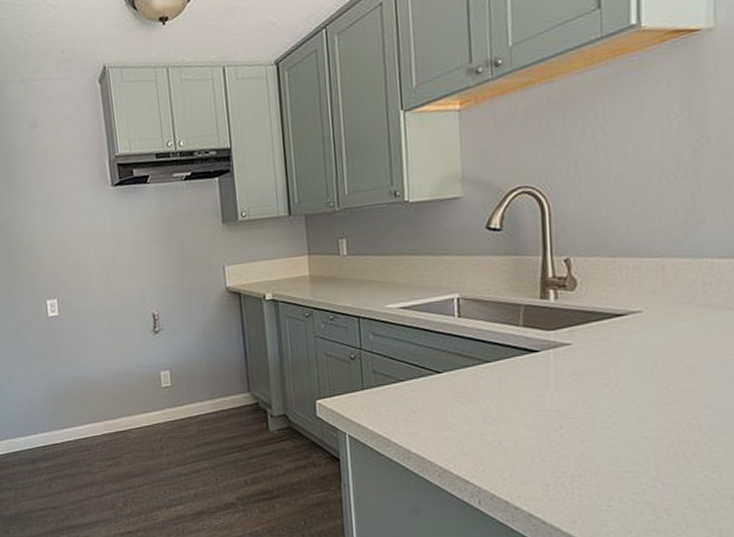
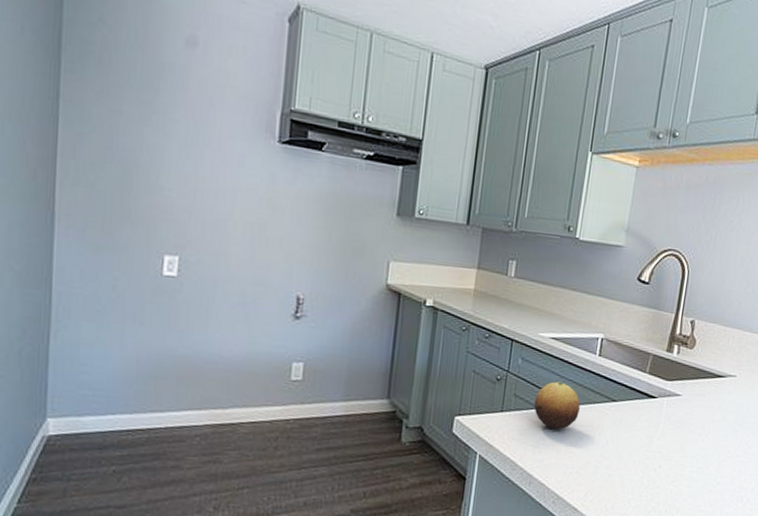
fruit: none [395,351,448,401] -> present [534,381,581,430]

